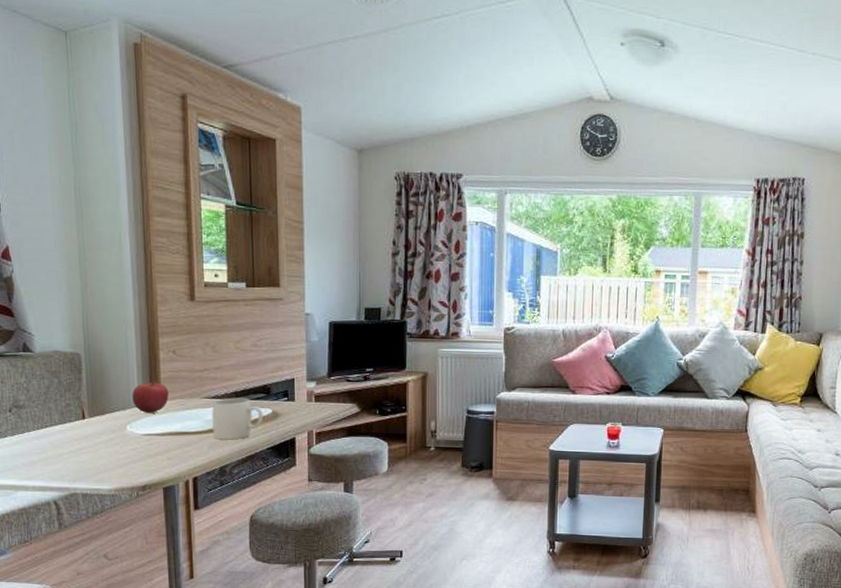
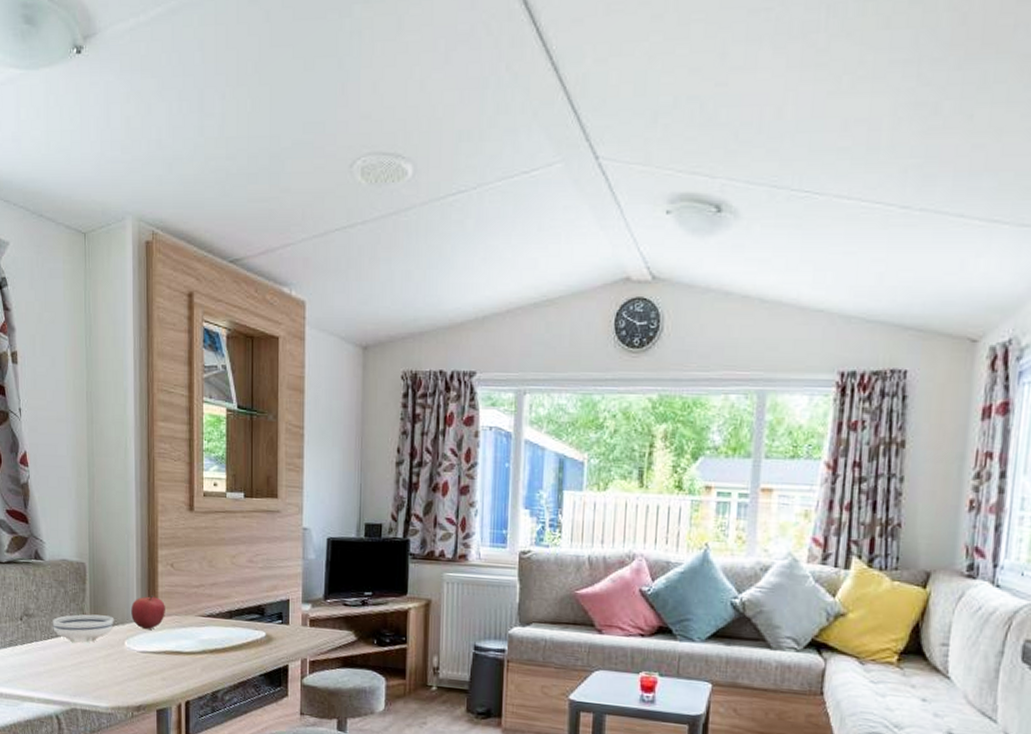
bowl: none [46,402,115,430] -> present [53,614,115,643]
mug: present [212,397,264,440] -> none [206,617,257,663]

